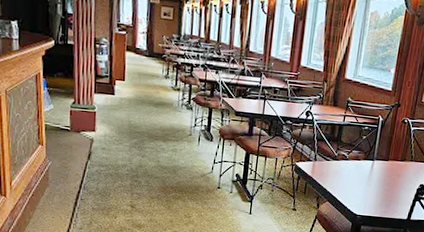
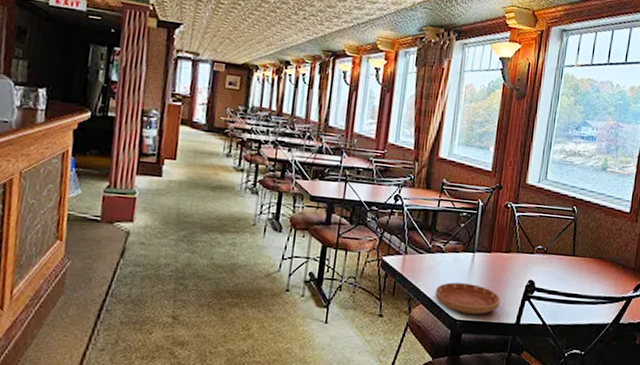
saucer: none [339,184,395,211] -> present [435,282,500,315]

